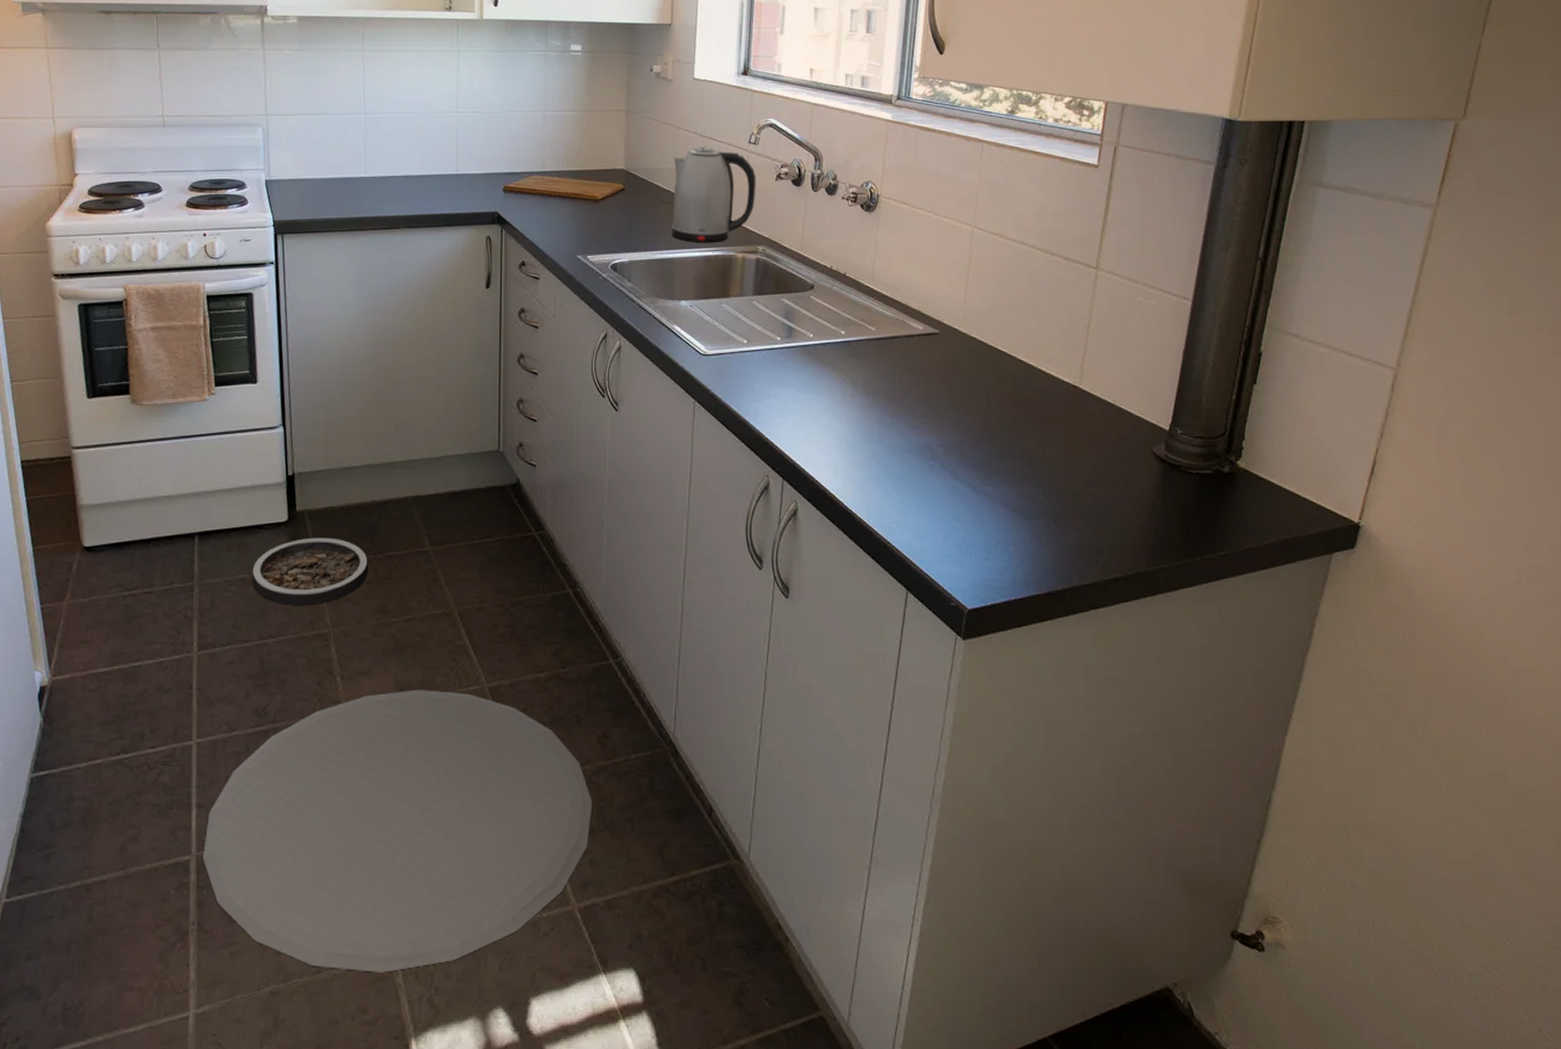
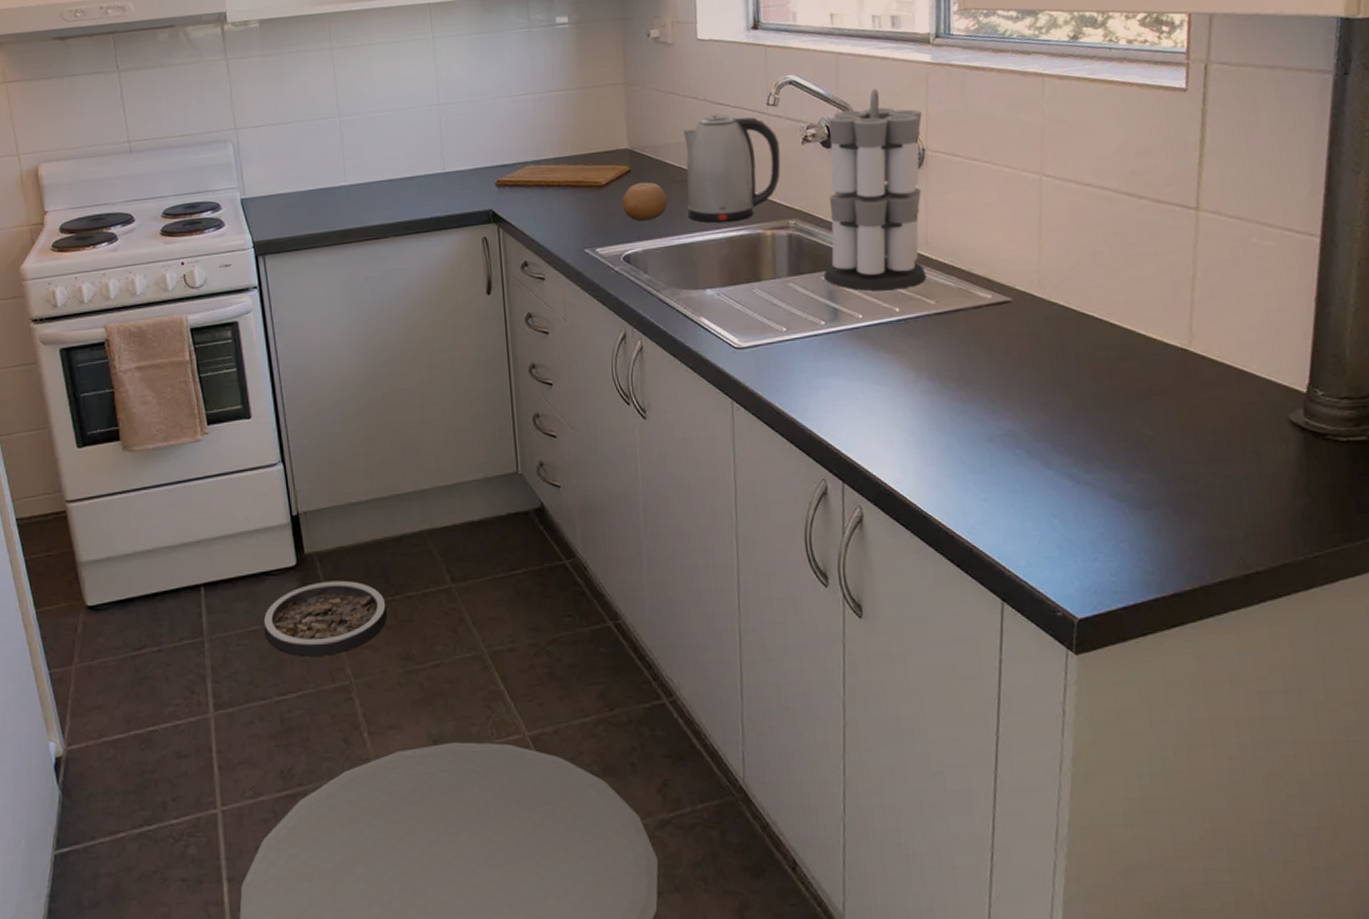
fruit: none [614,200,655,236] -> present [621,182,668,222]
spice rack: none [783,138,879,315] -> present [823,89,926,291]

